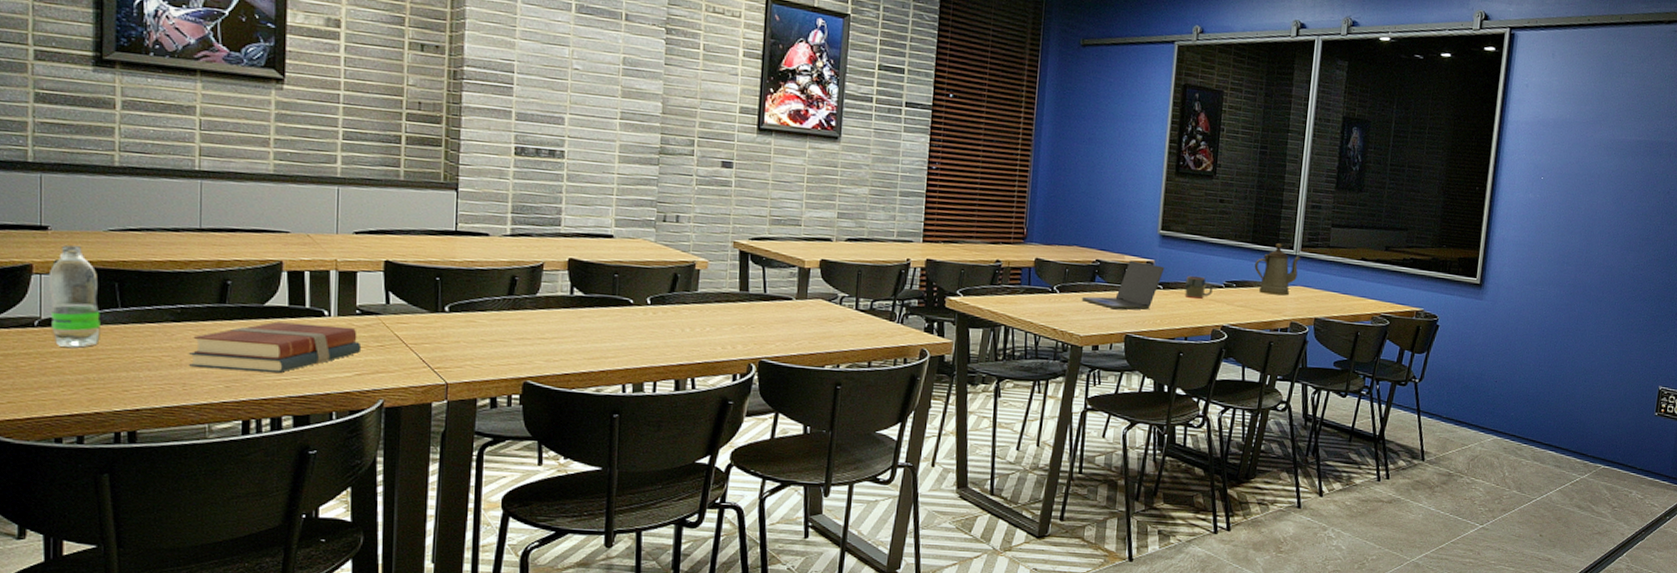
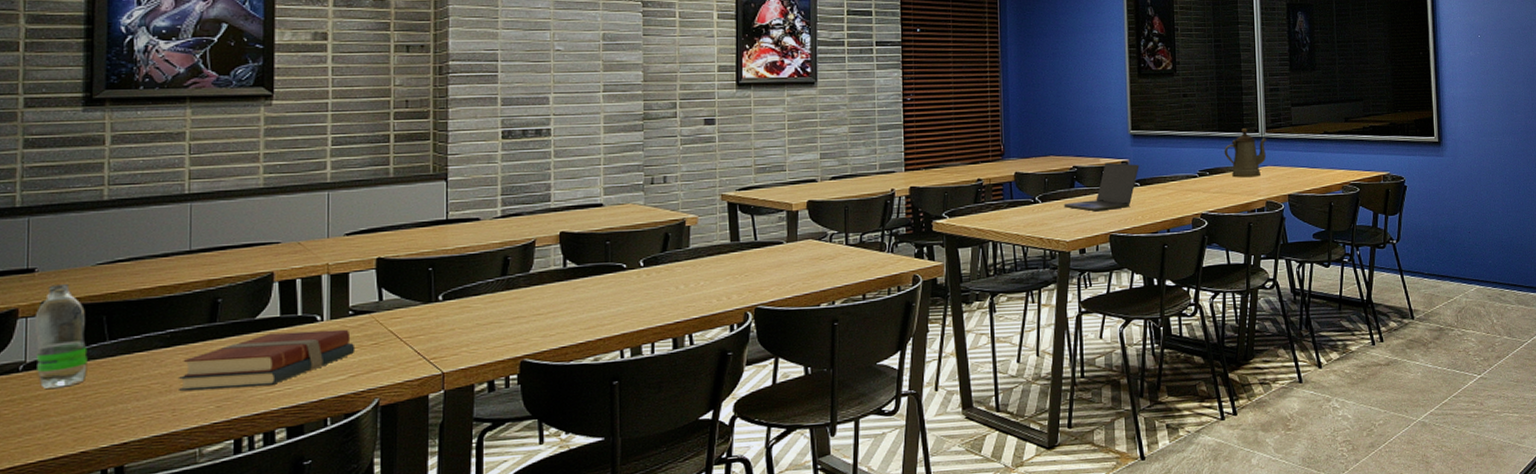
mug: present [1184,275,1213,299] -> none [1161,169,1188,191]

